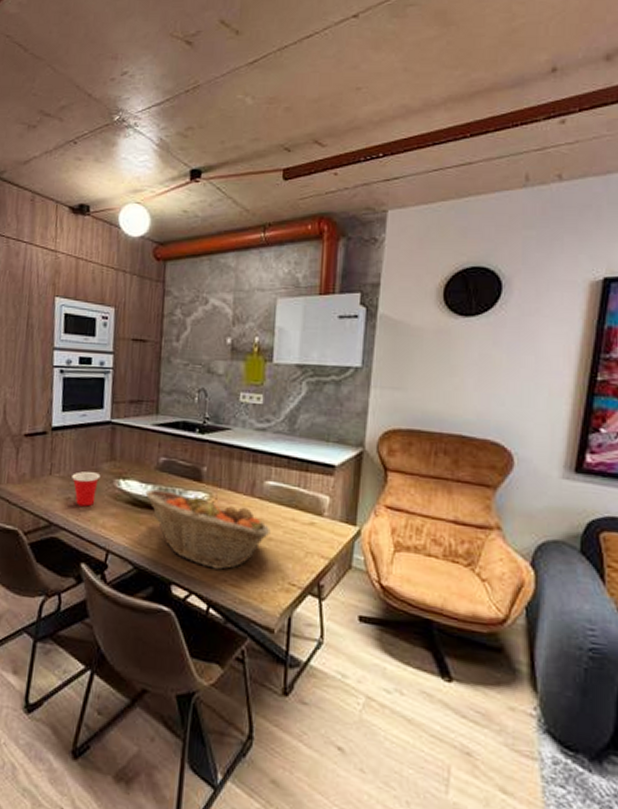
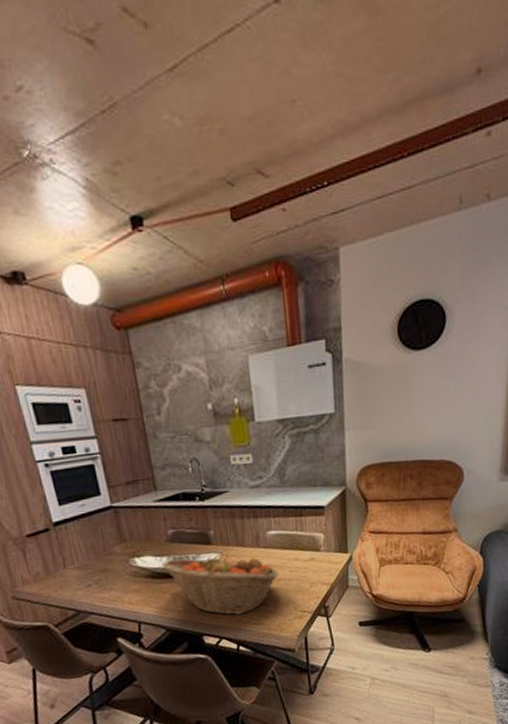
cup: present [72,471,101,507] -> none [87,556,116,590]

